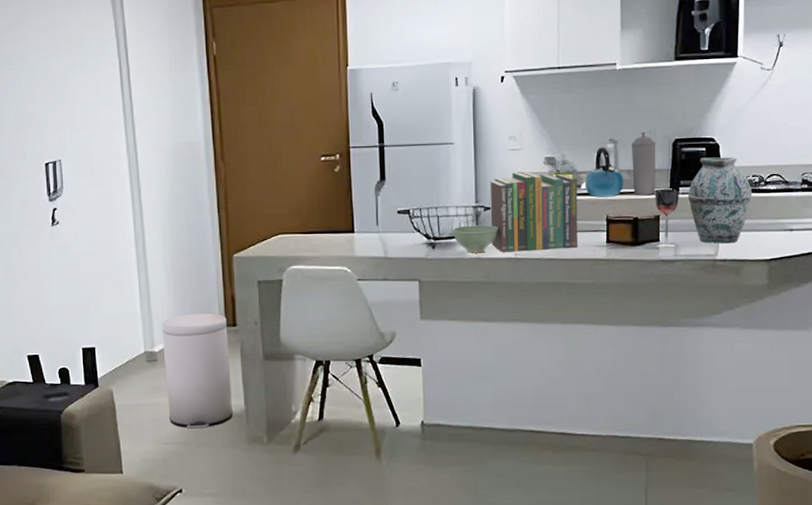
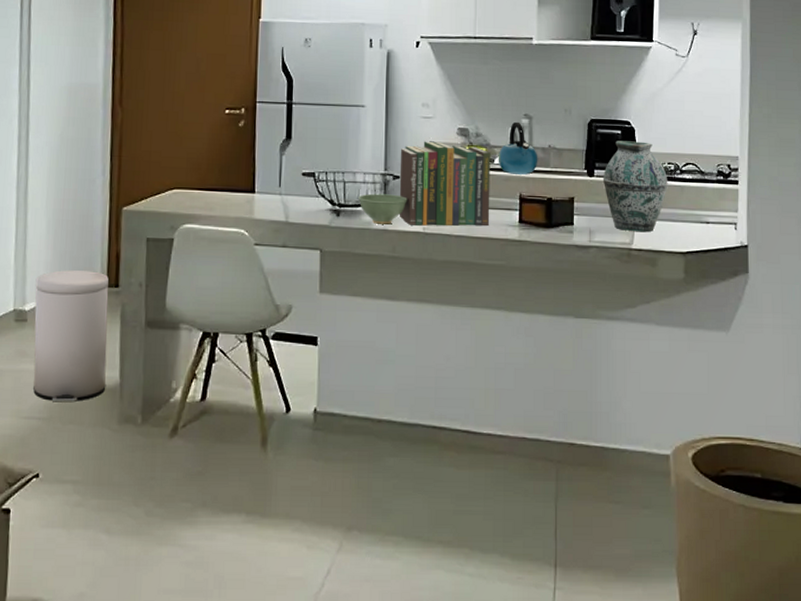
canister: present [631,132,656,196] -> none [546,110,572,176]
wineglass: present [655,188,679,248] -> none [569,169,594,233]

